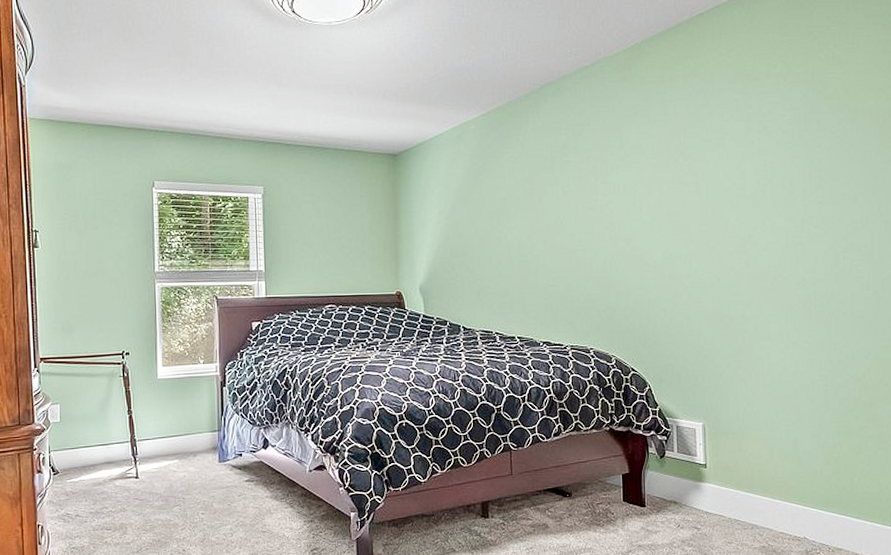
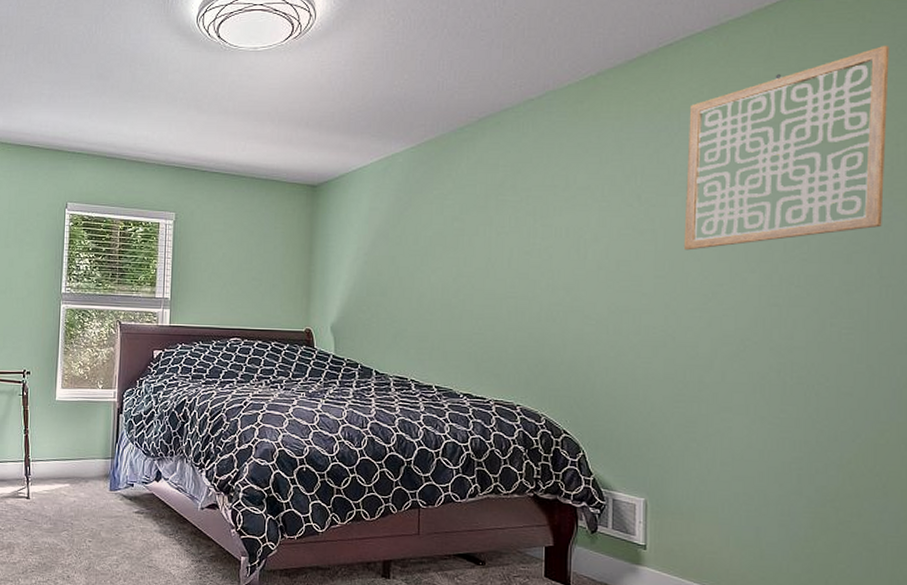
wall art: none [720,11,880,200] -> present [683,45,890,251]

